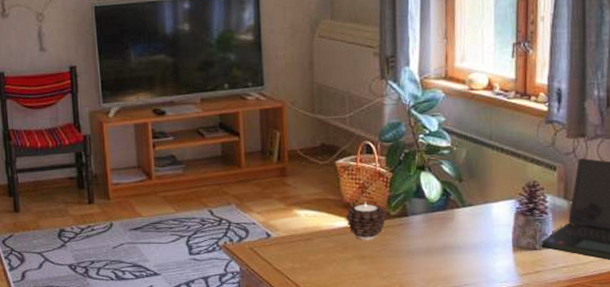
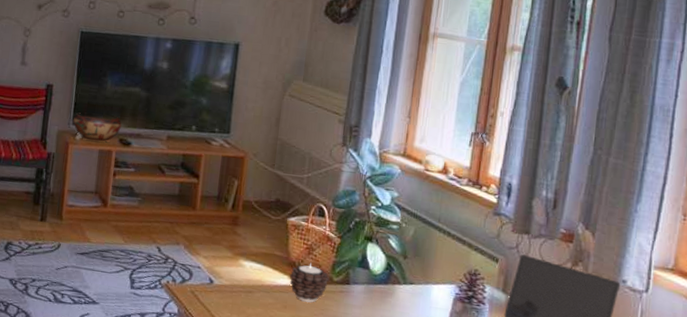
decorative bowl: none [103,88,153,116] -> present [73,113,122,142]

